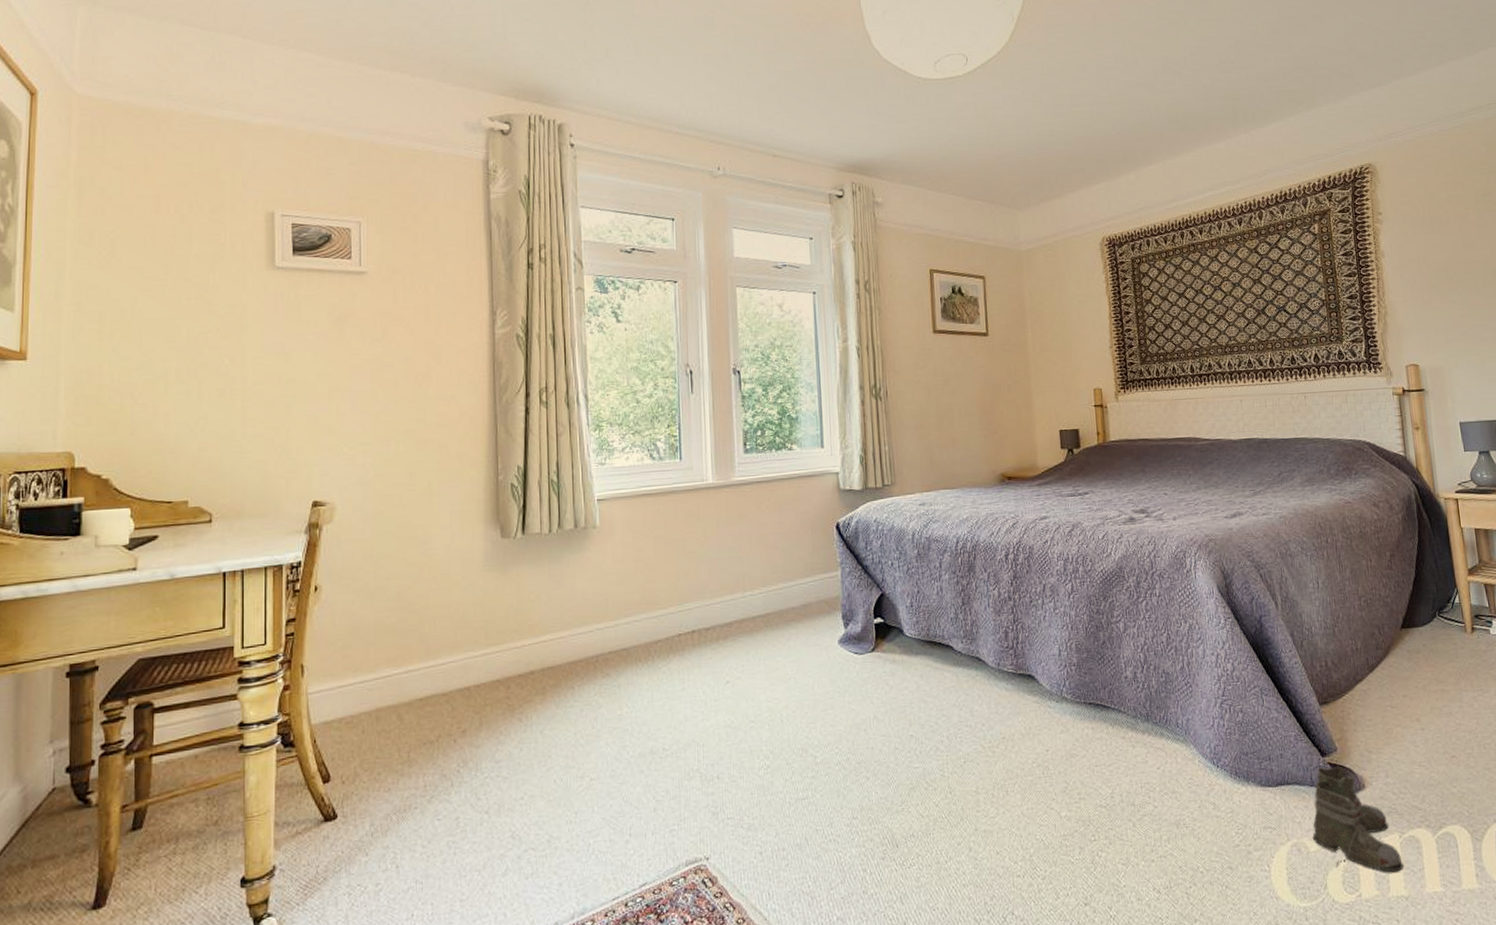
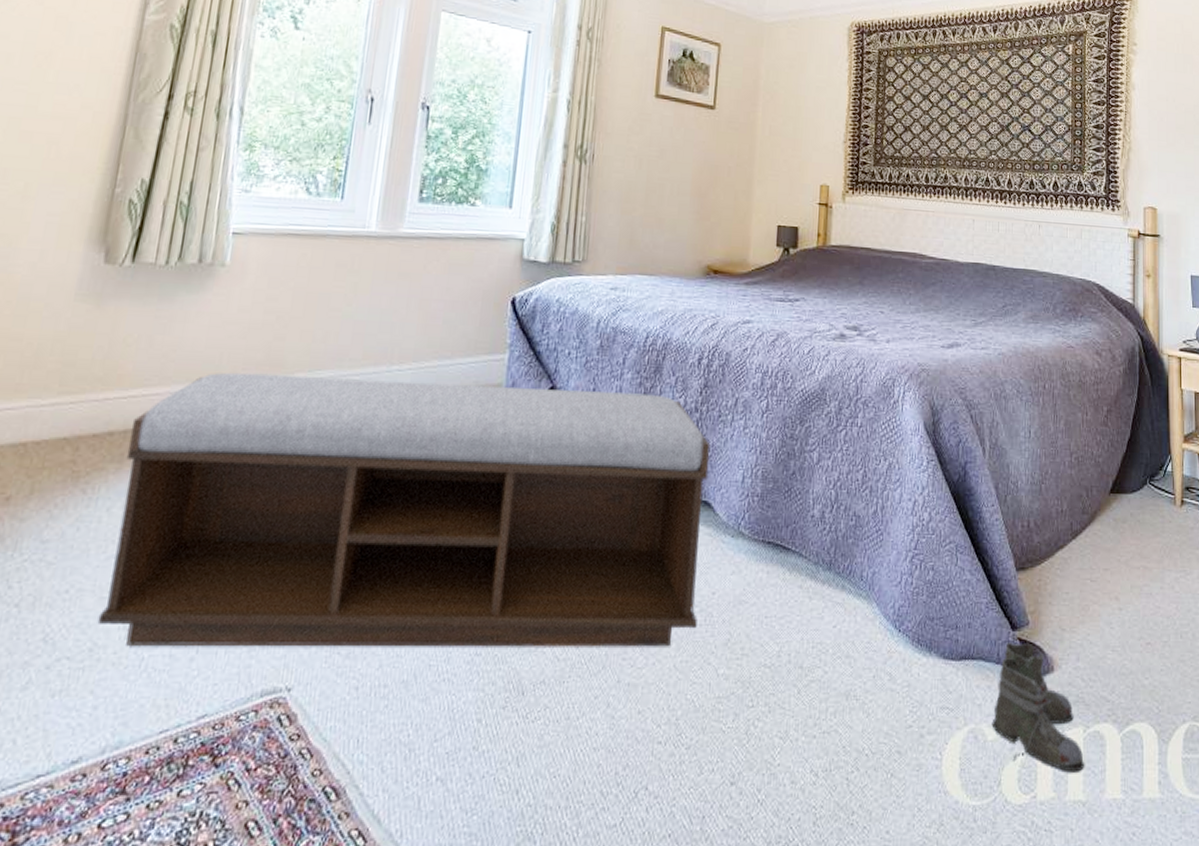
bench: none [547,590,1037,835] -> present [97,372,711,647]

